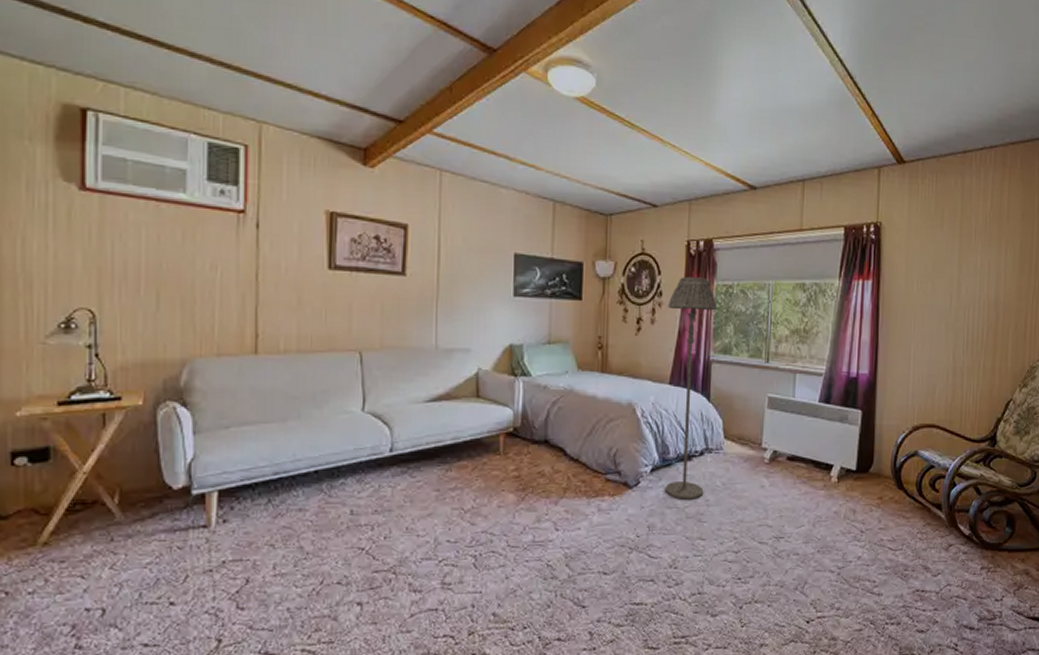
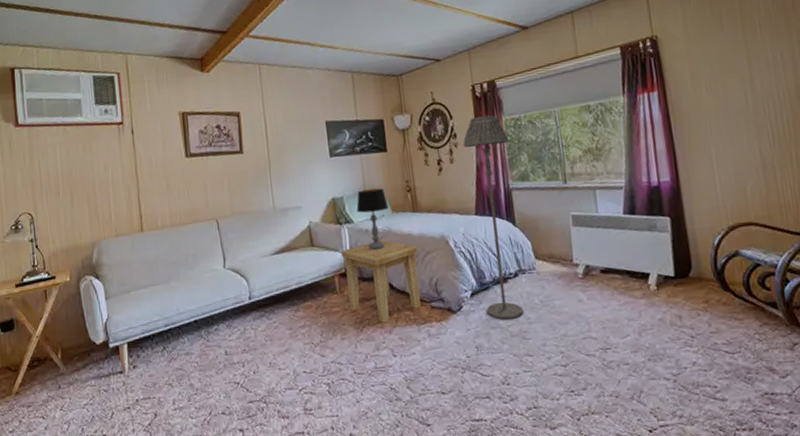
side table: none [512,400,601,492] -> present [341,240,421,323]
table lamp: none [537,340,575,409] -> present [356,188,389,250]

